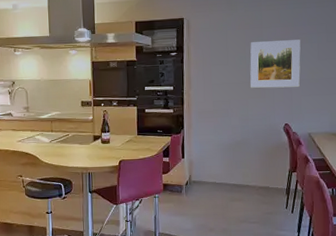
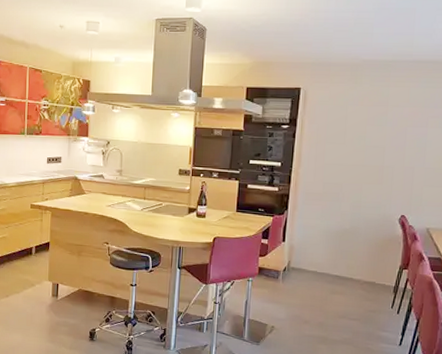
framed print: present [250,40,301,88] -> none [367,121,430,176]

